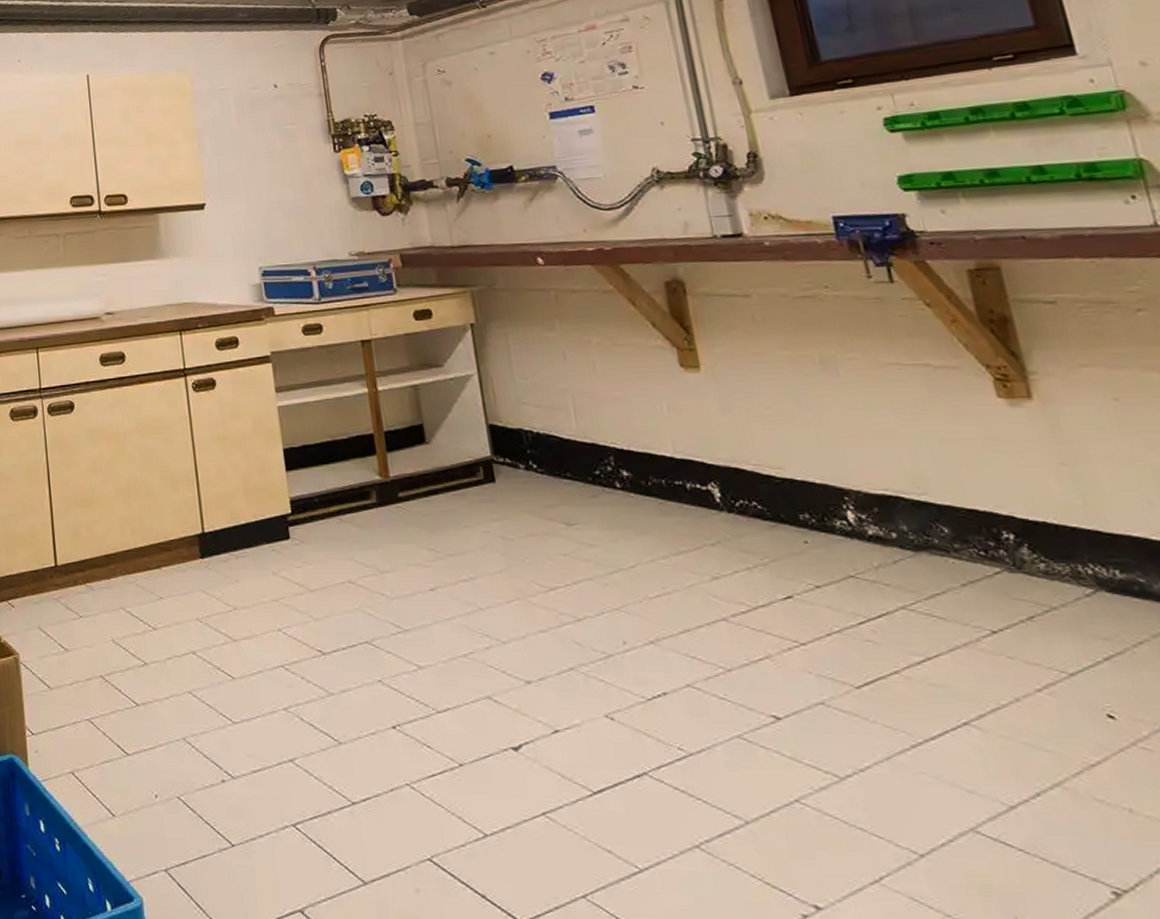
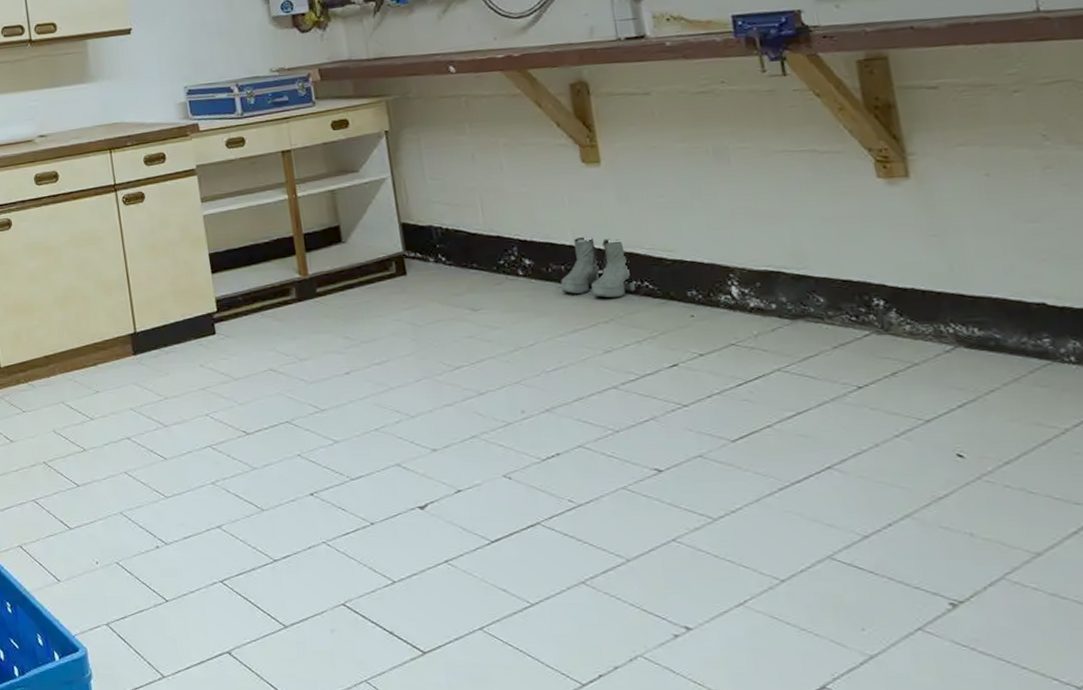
boots: none [661,448,743,518] -> present [560,236,636,298]

